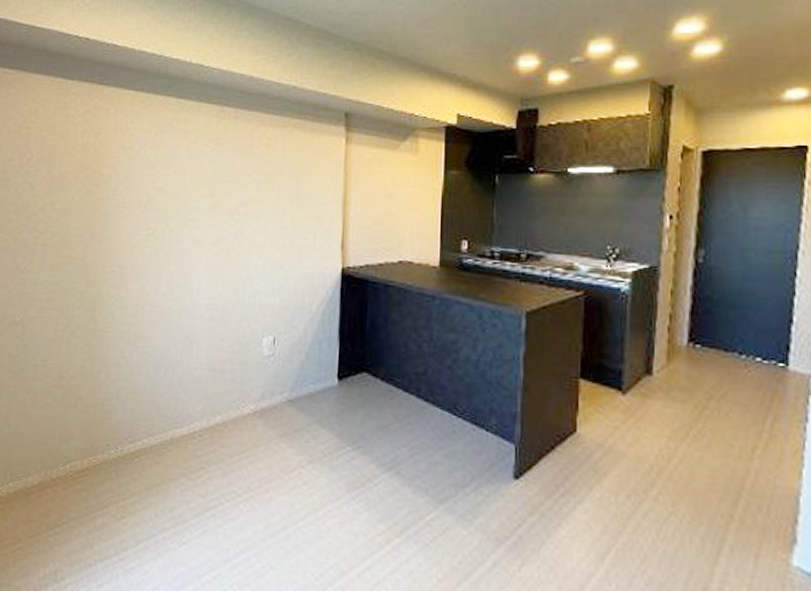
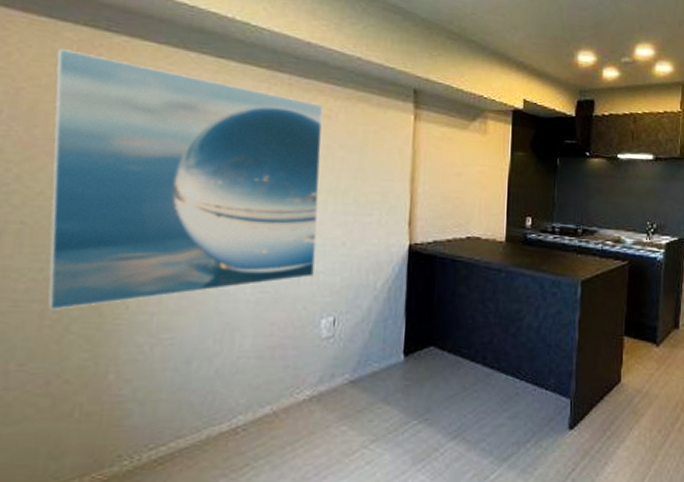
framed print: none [61,103,264,317] -> present [47,49,323,310]

